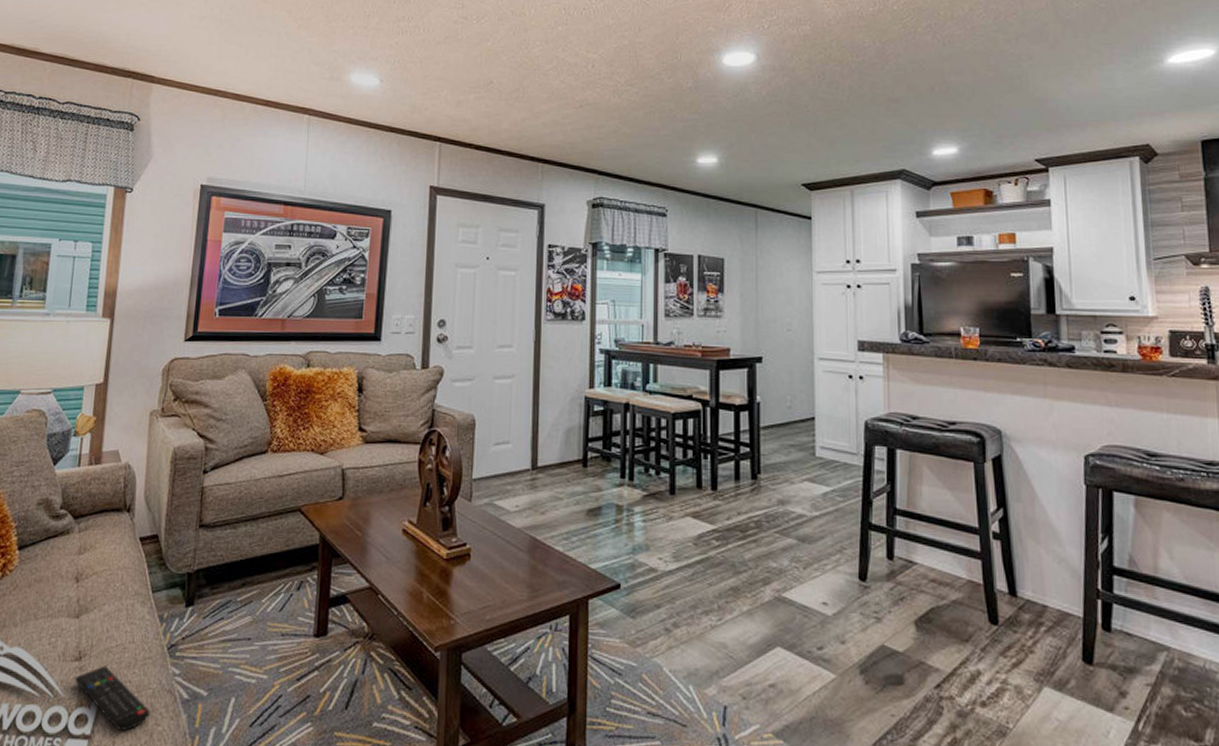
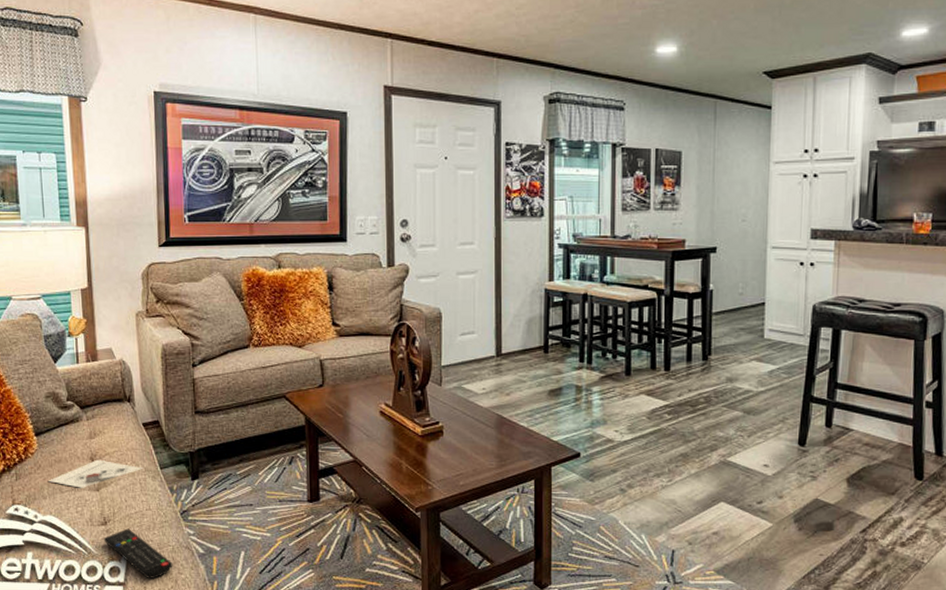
architectural model: none [23,579,133,614] -> present [49,459,143,488]

